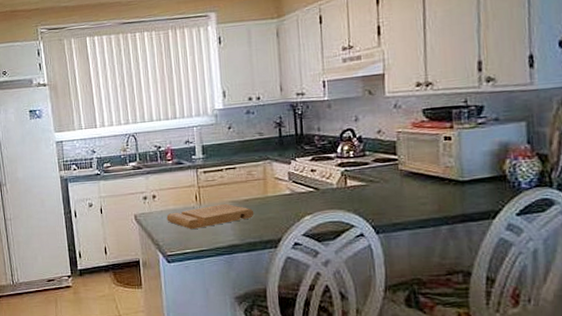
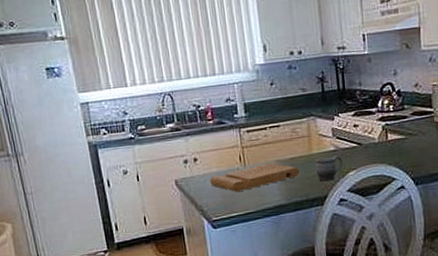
mug: none [270,199,299,224] -> present [315,155,343,181]

